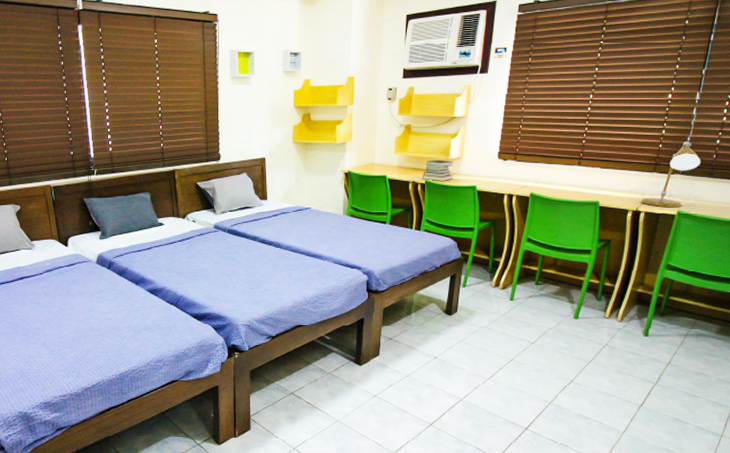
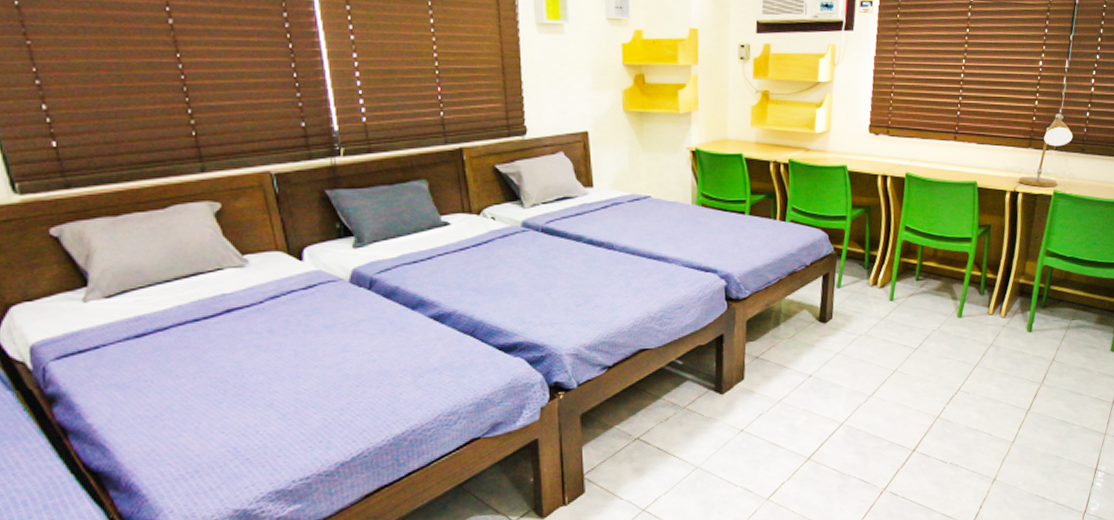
books: present [422,159,454,182] -> none [784,134,821,161]

